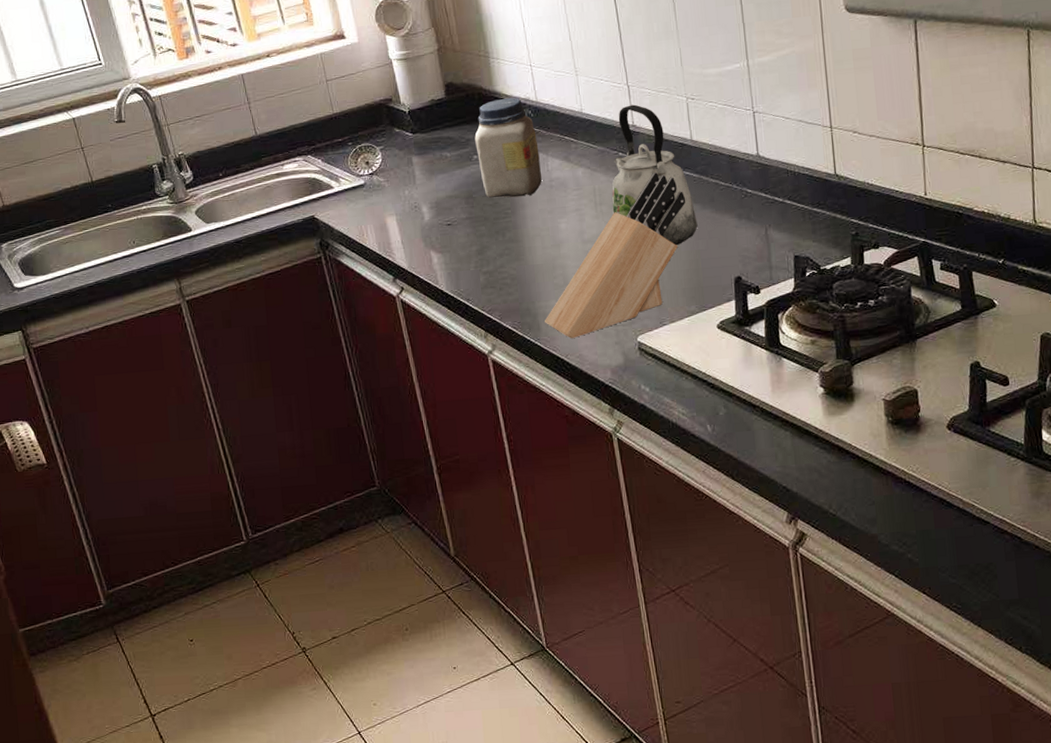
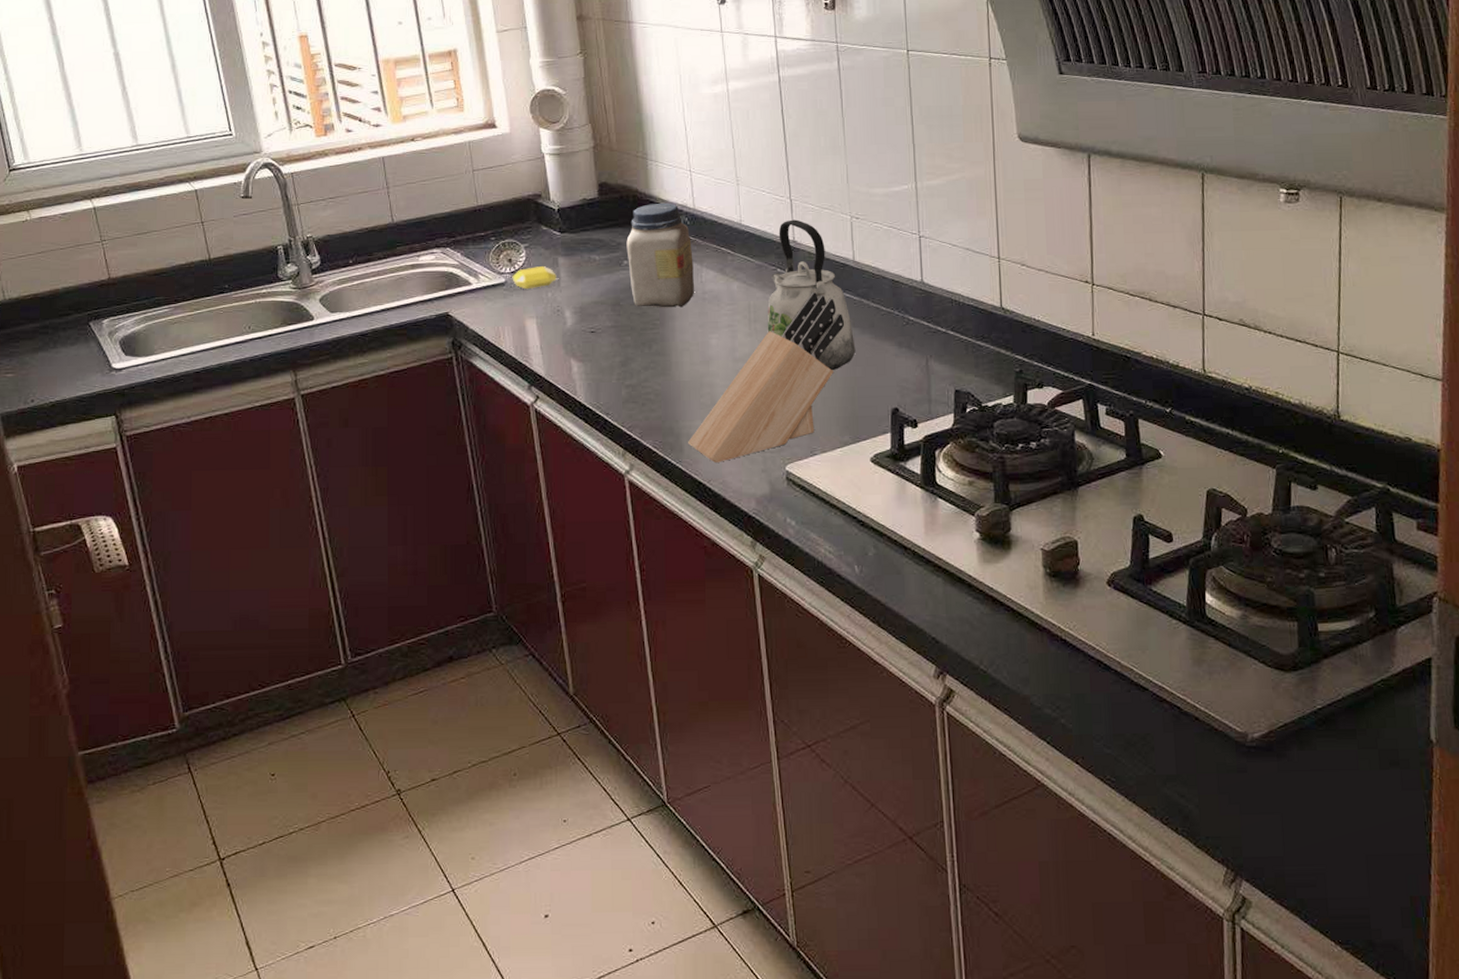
soap bar: none [370,165,412,190] -> present [512,265,557,290]

